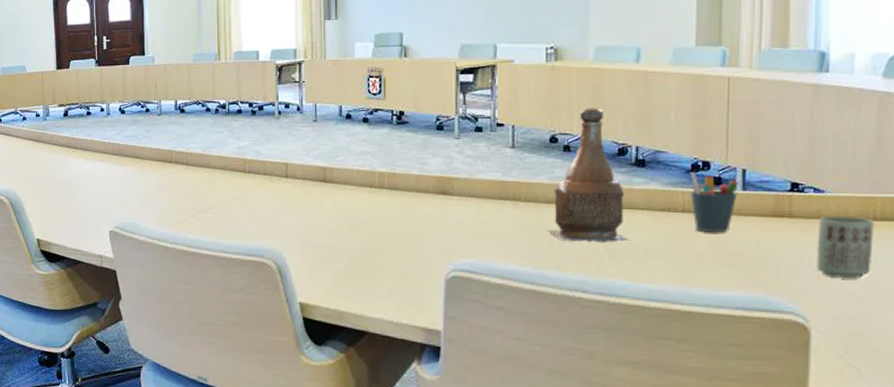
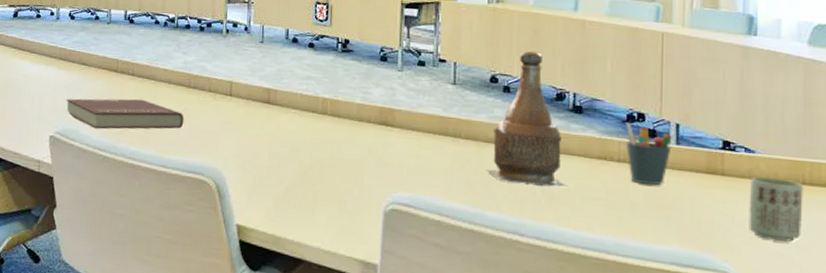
book: none [123,188,241,220] -> present [66,98,184,129]

